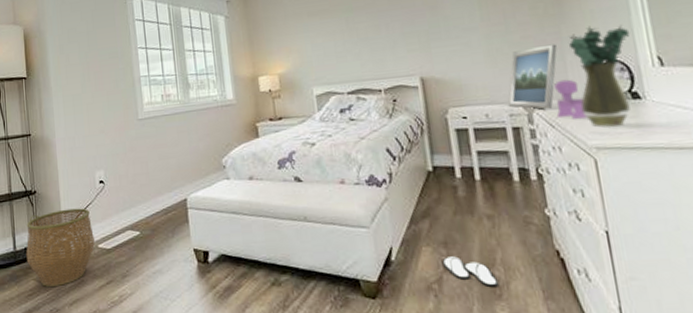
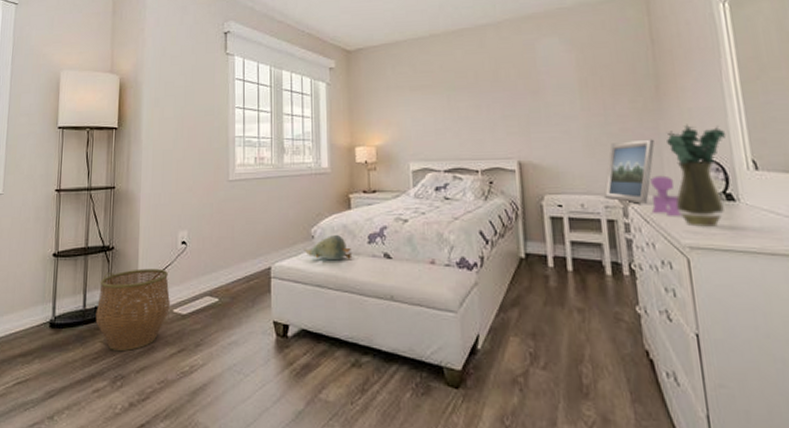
plush toy: none [215,162,264,188] -> present [302,234,353,261]
slippers: present [442,256,499,286] -> none [529,349,586,384]

